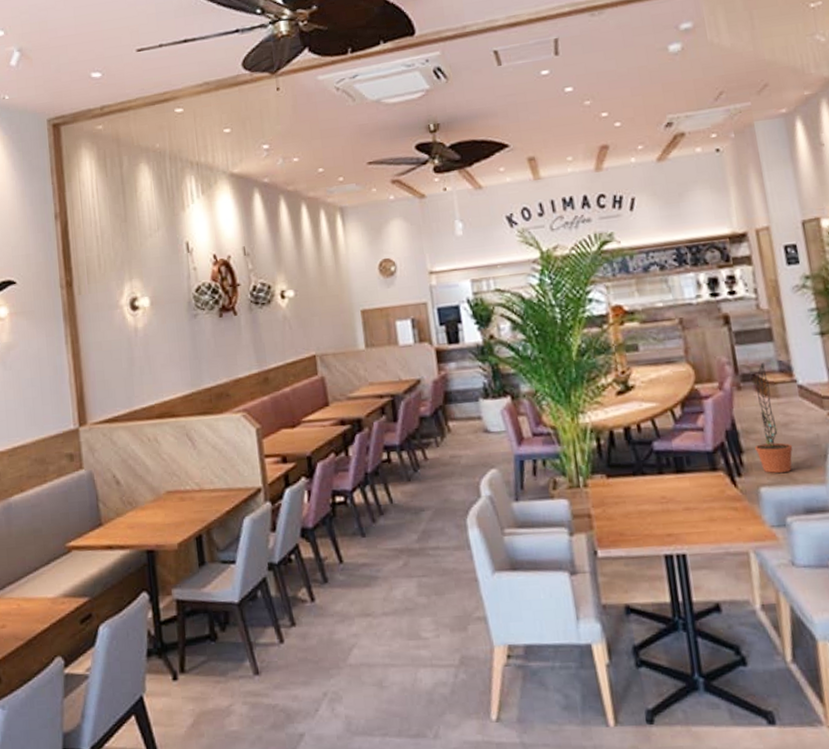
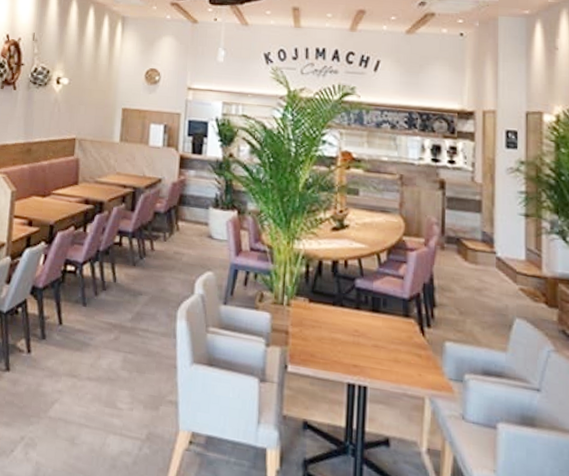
decorative plant: present [755,362,793,473] -> none [447,230,482,333]

